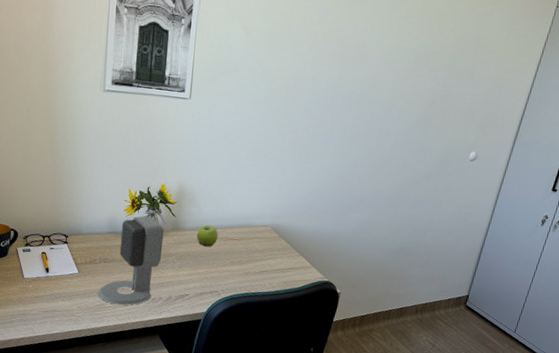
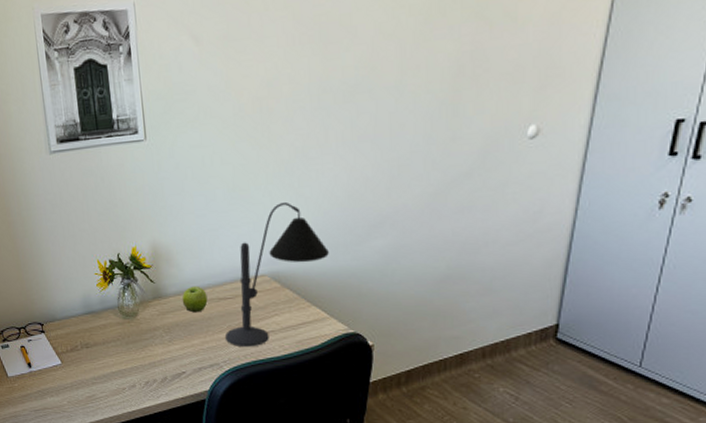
speaker: present [98,215,164,305] -> none [86,286,147,394]
desk lamp: none [226,171,320,282] -> present [224,201,329,348]

